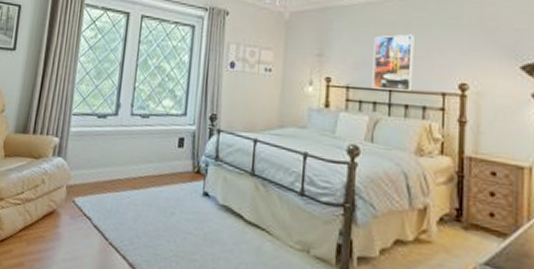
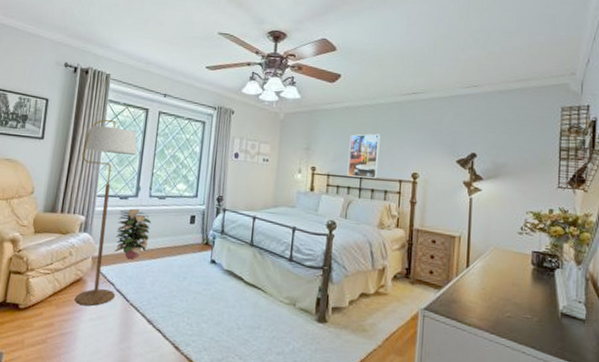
floor lamp: none [47,27,117,244] -> present [75,120,137,306]
decorative plant: none [90,129,134,189] -> present [113,208,152,259]

